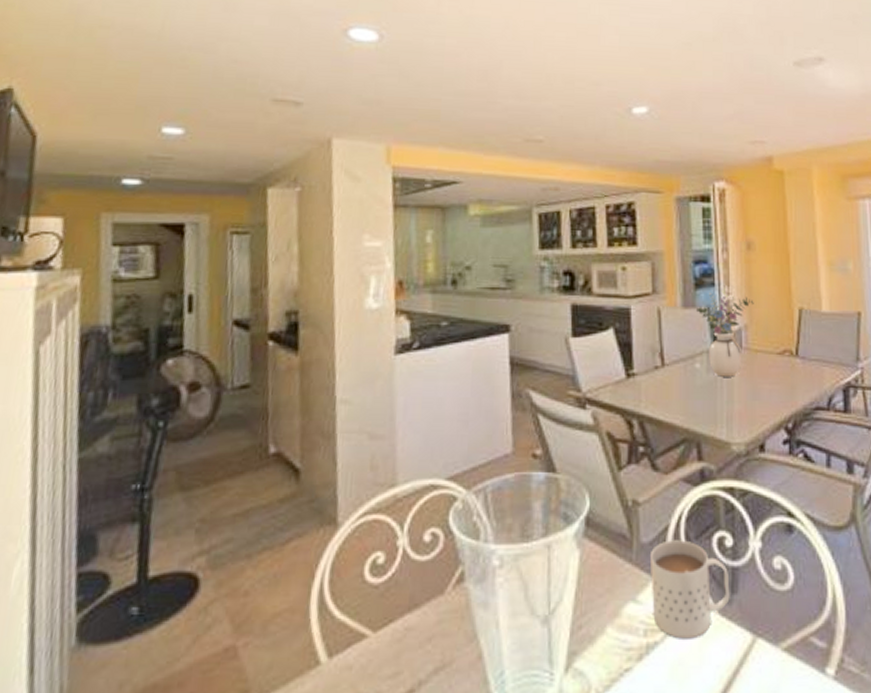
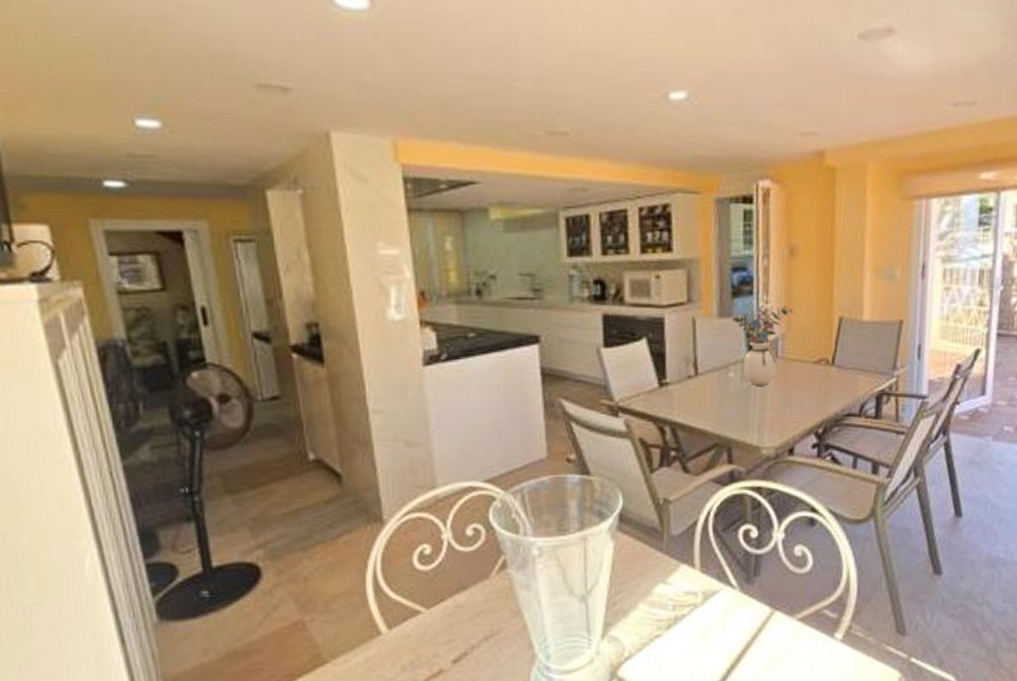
mug: present [649,540,730,639] -> none [679,532,753,612]

